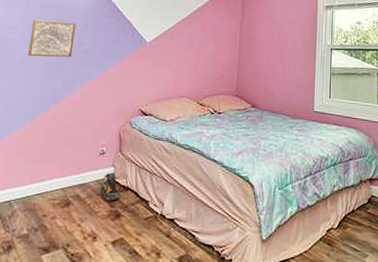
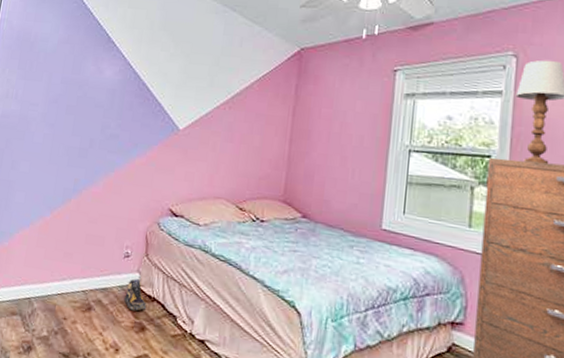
wall art: present [28,19,76,57] -> none [49,96,101,142]

